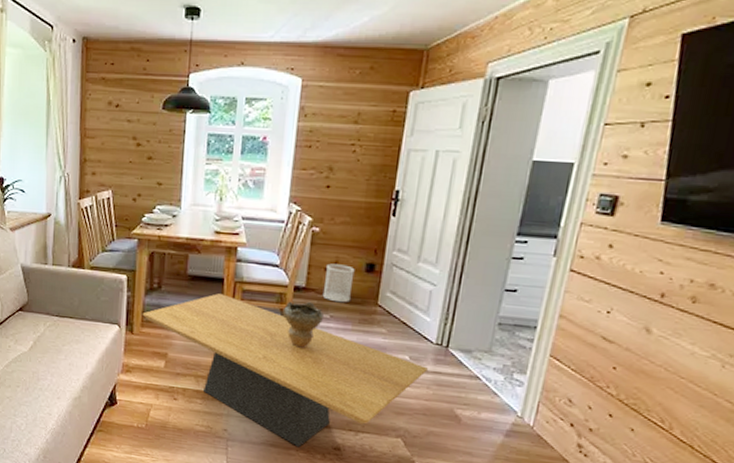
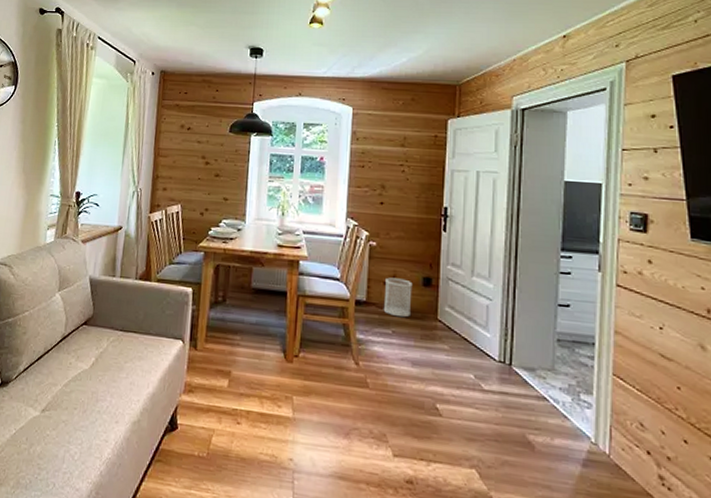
coffee table: present [142,293,428,448] -> none [206,307,494,481]
decorative bowl: present [282,301,325,348] -> none [345,315,387,366]

